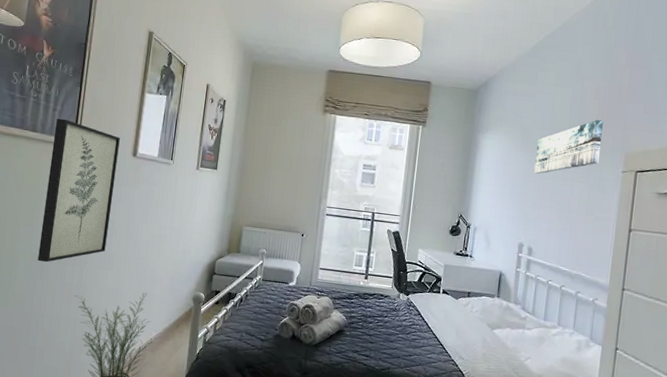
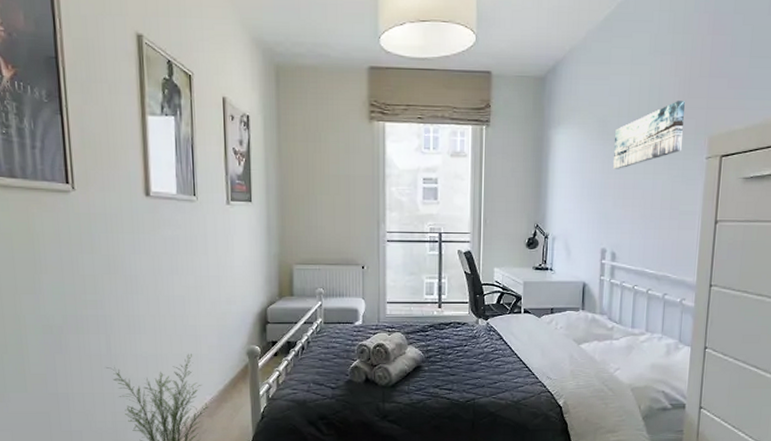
wall art: present [37,118,120,262] -> none [39,158,133,333]

